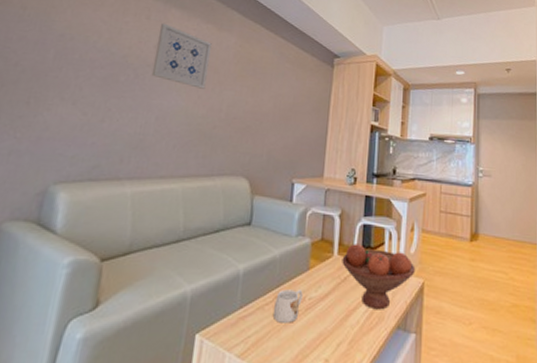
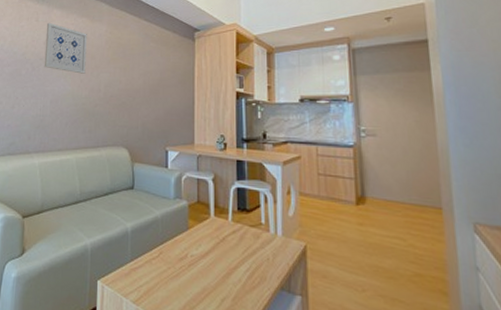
mug: present [273,289,303,323] -> none [161,246,185,277]
fruit bowl: present [342,244,416,310] -> none [219,206,296,270]

